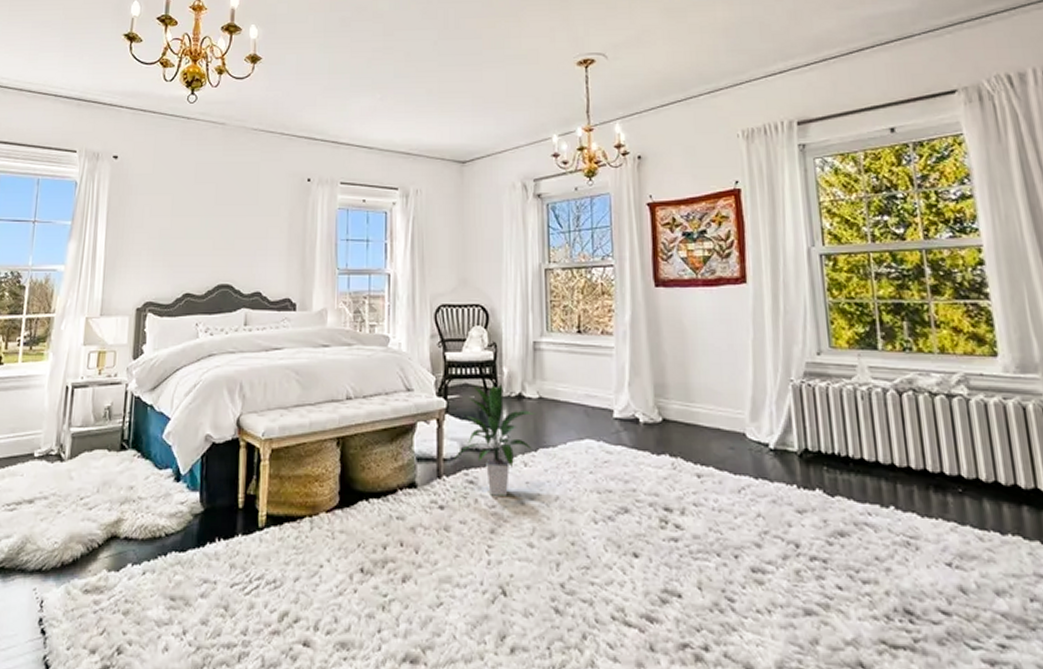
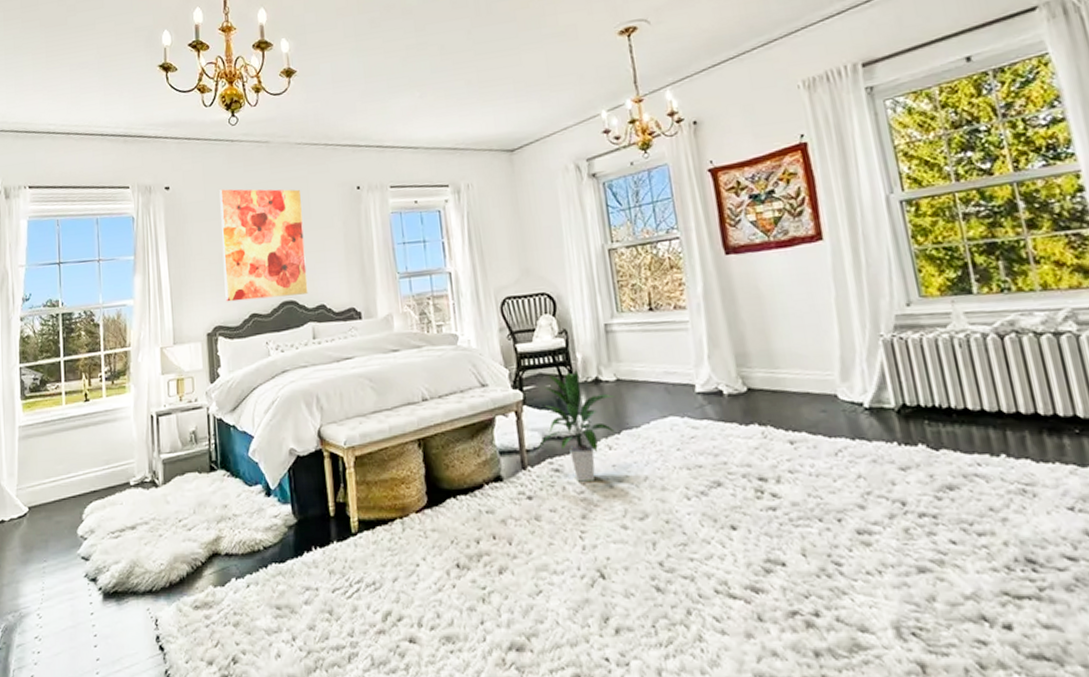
wall art: none [160,165,250,279] -> present [219,189,308,302]

